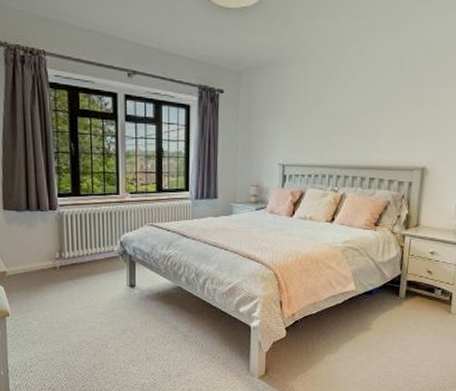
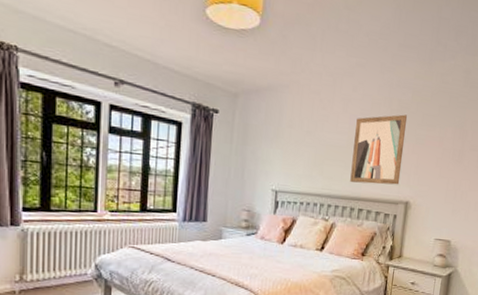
wall art: none [360,75,422,151] -> present [350,114,408,185]

